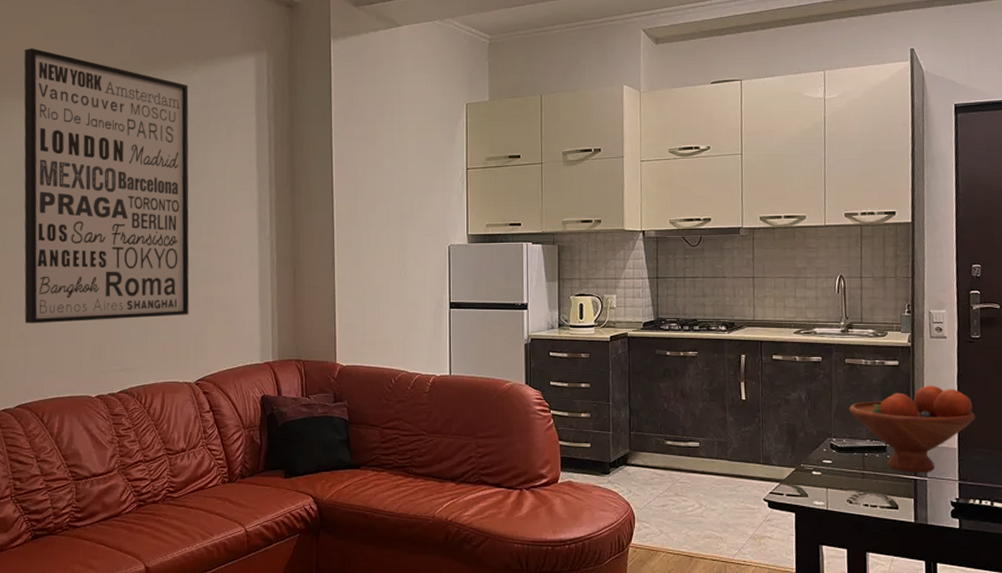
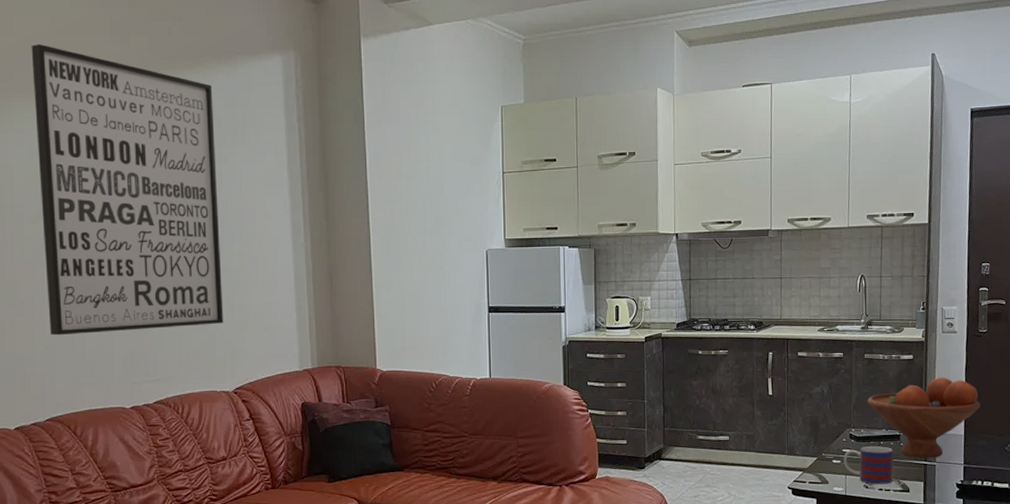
mug: none [824,458,880,500] -> present [844,446,894,485]

